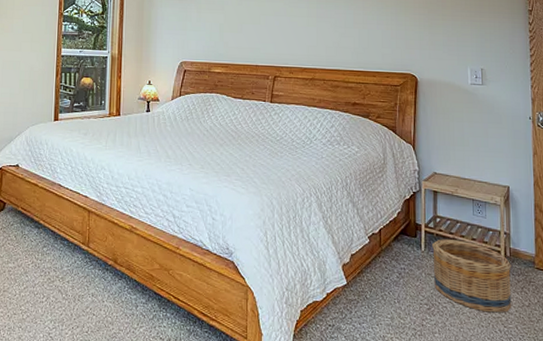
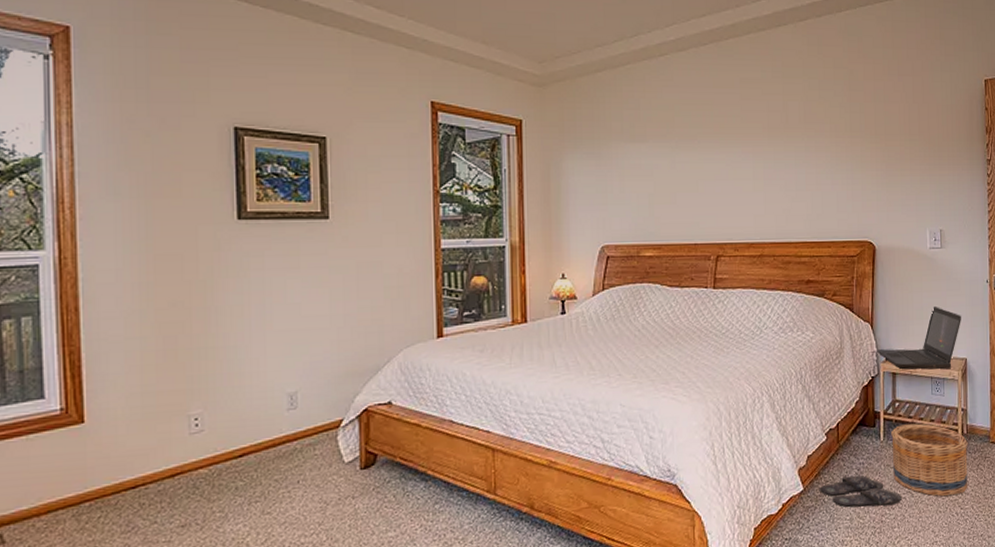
slippers: none [361,278,443,312] -> present [819,475,902,507]
laptop computer: none [418,136,503,194] -> present [877,307,961,370]

